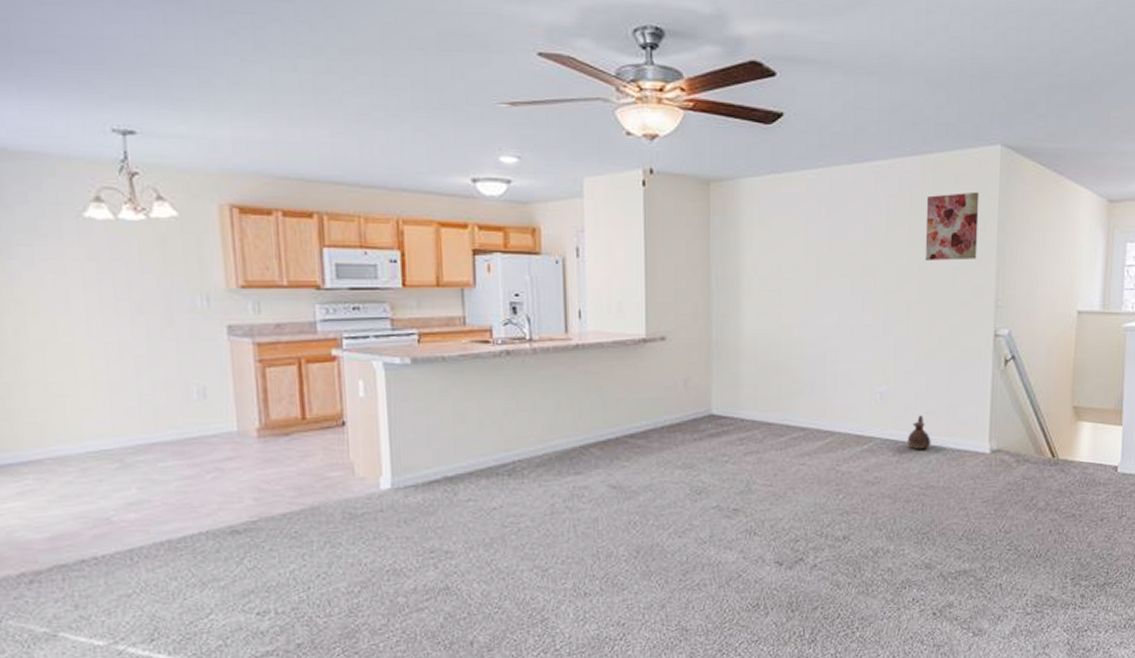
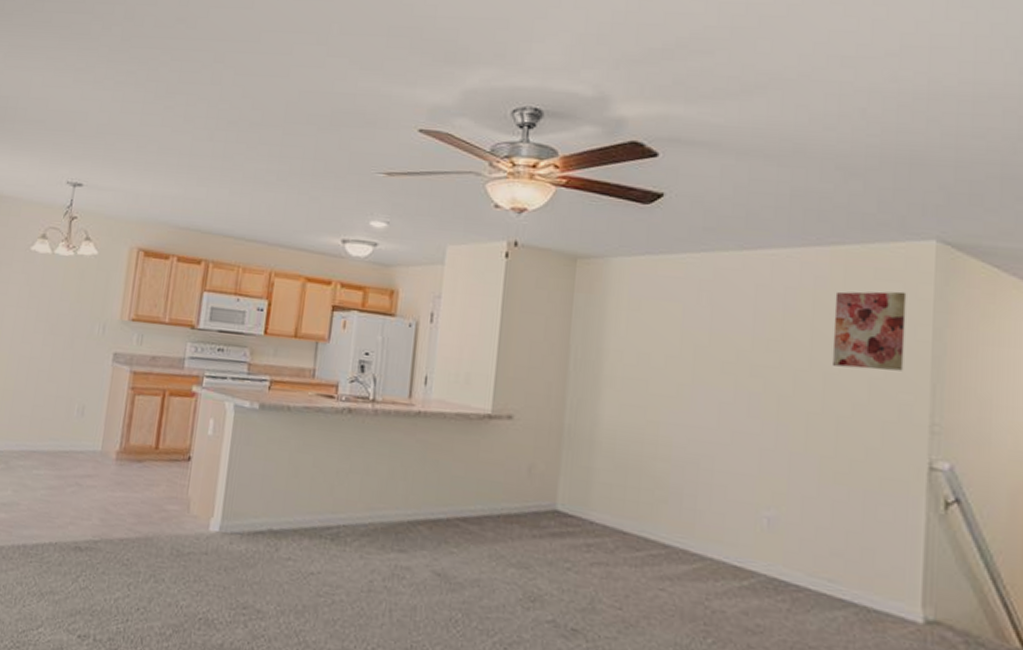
ceramic jug: present [907,415,931,449] -> none [802,555,837,601]

